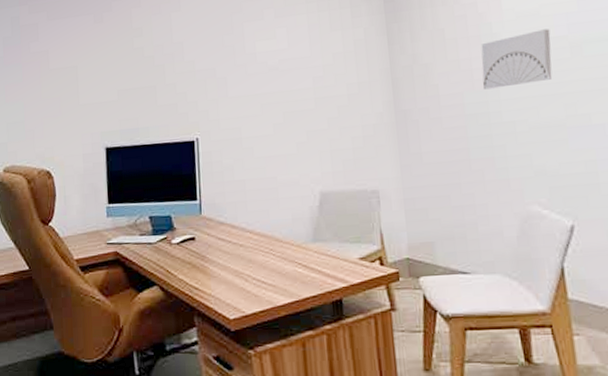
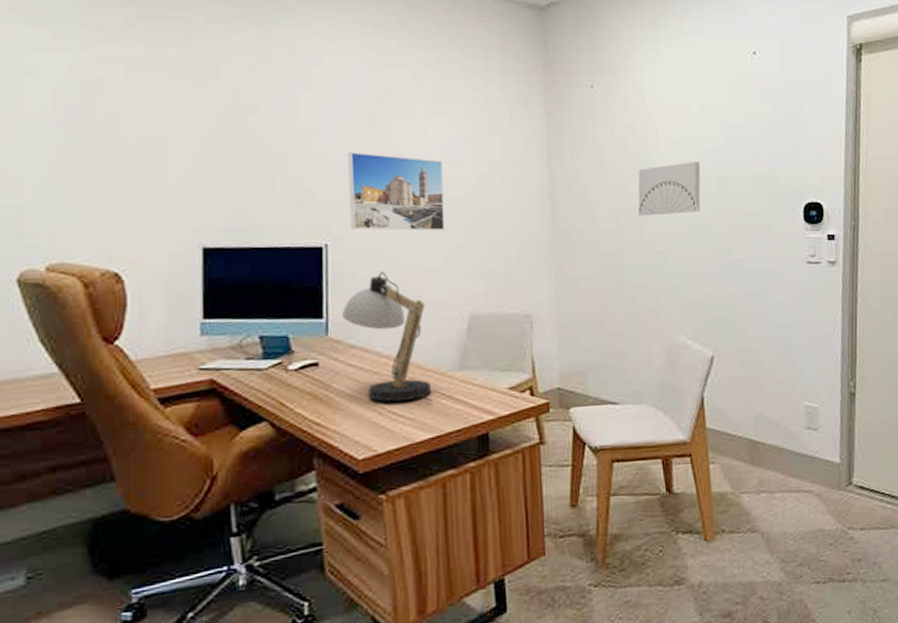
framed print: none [211,57,295,124] -> present [348,152,445,231]
desk lamp: none [212,158,291,271] -> present [342,271,432,402]

